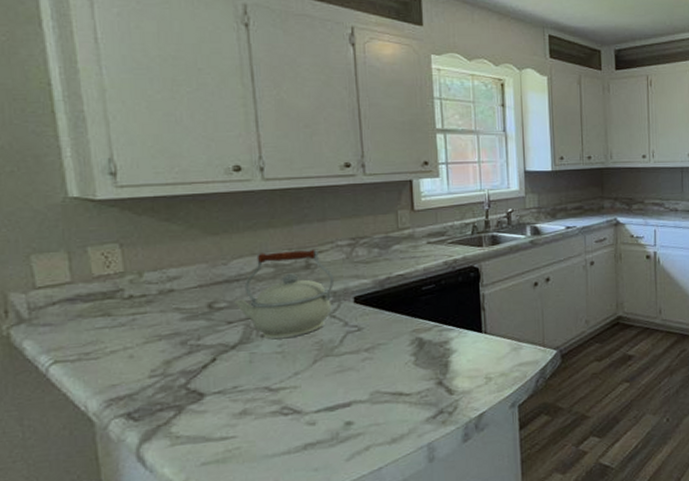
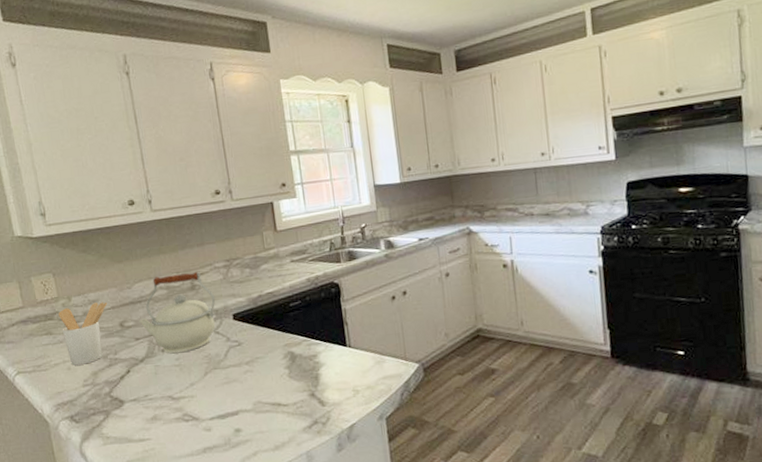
utensil holder: none [123,279,194,353] -> present [58,302,108,366]

